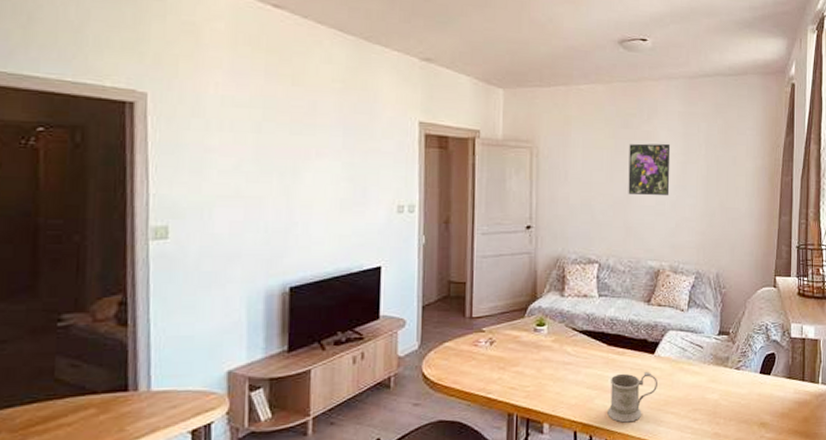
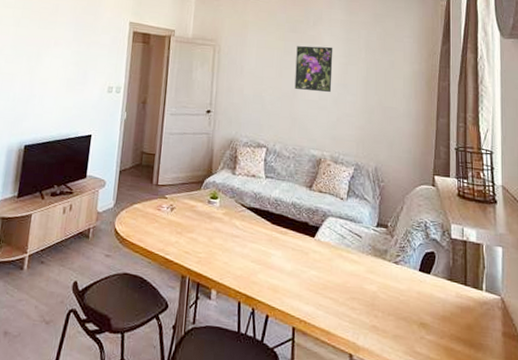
mug: present [607,372,659,423] -> none [269,252,318,302]

